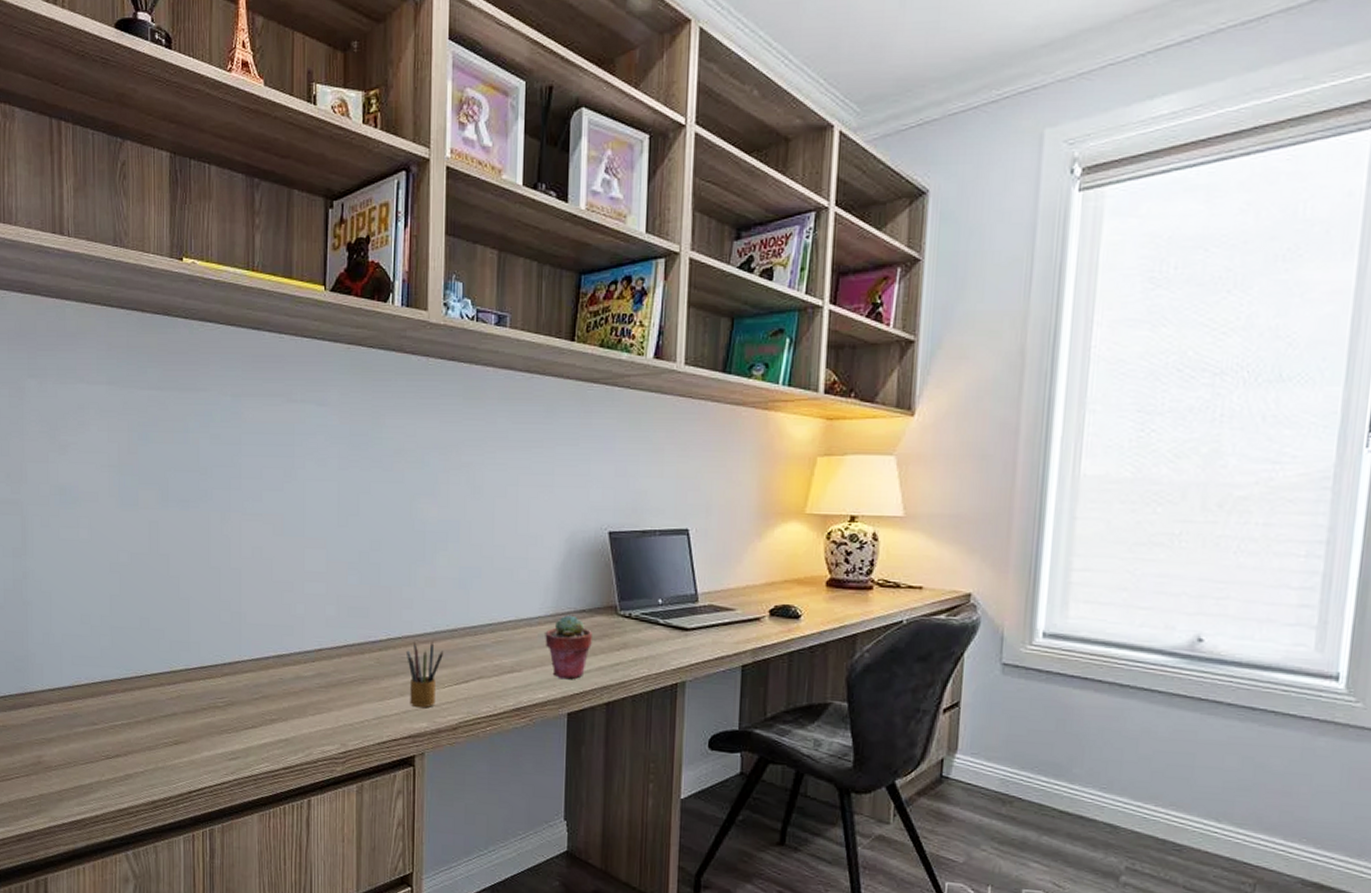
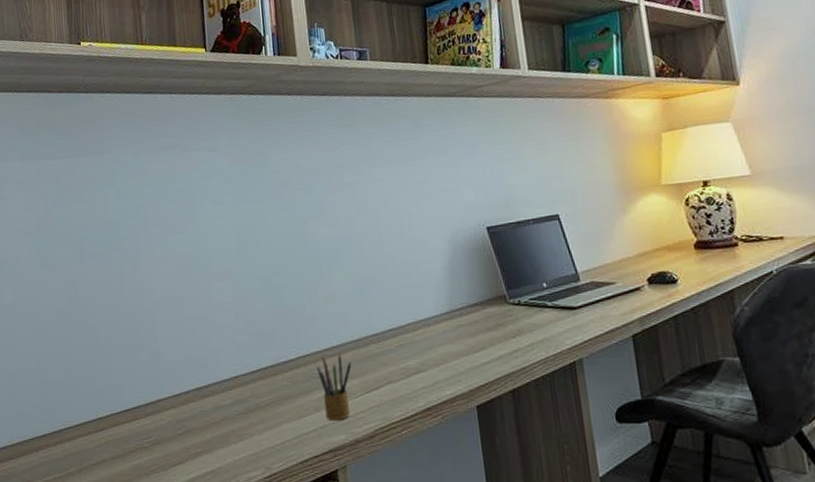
potted succulent: present [545,615,592,680] -> none [443,310,489,374]

